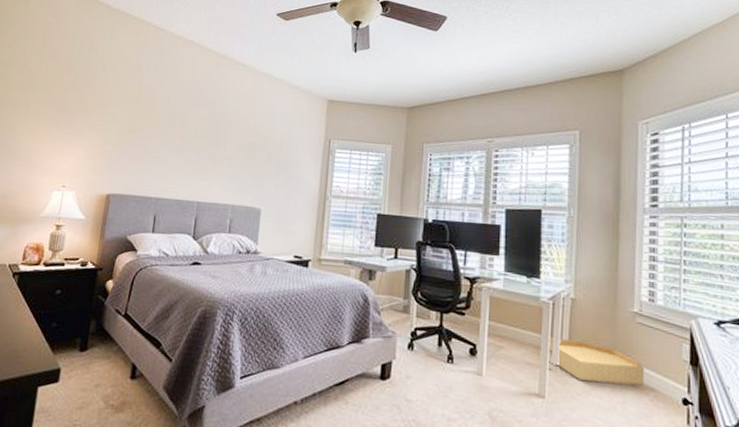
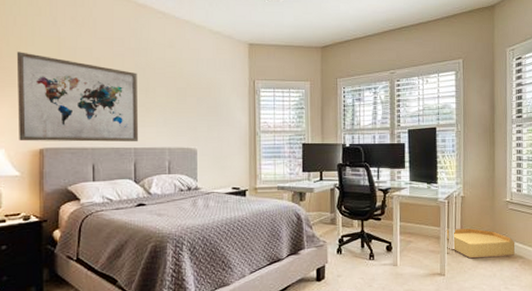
wall art: none [89,96,211,196] -> present [16,52,138,142]

